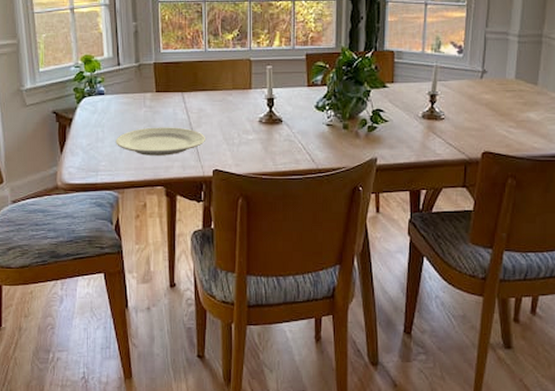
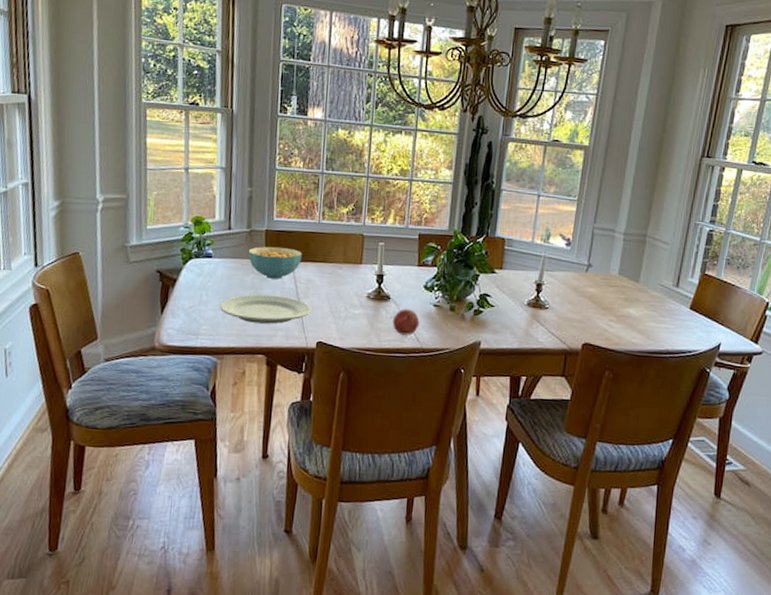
cereal bowl: none [138,78,191,111] -> present [248,246,302,279]
fruit: none [286,131,314,157] -> present [392,309,420,336]

